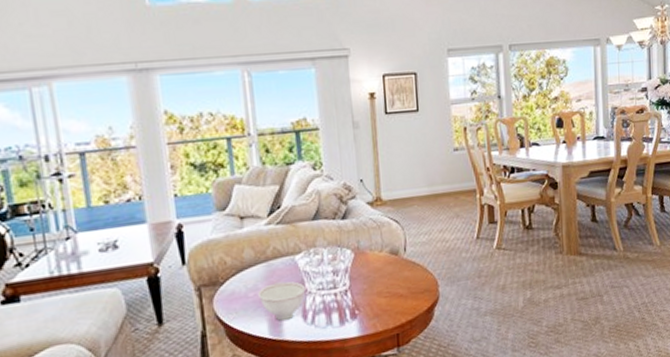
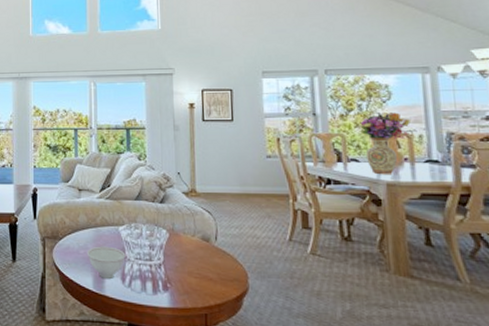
flower arrangement: none [539,88,583,157] -> present [358,110,410,175]

